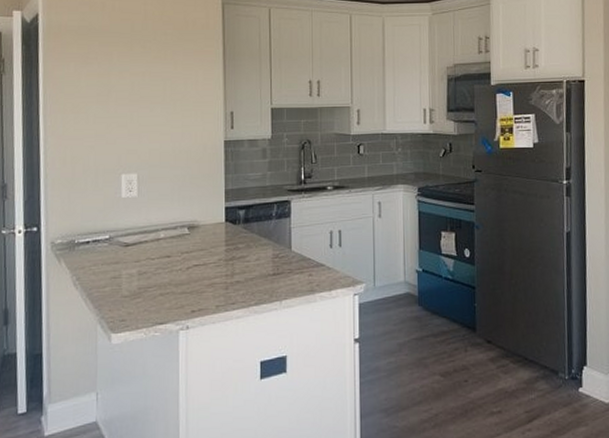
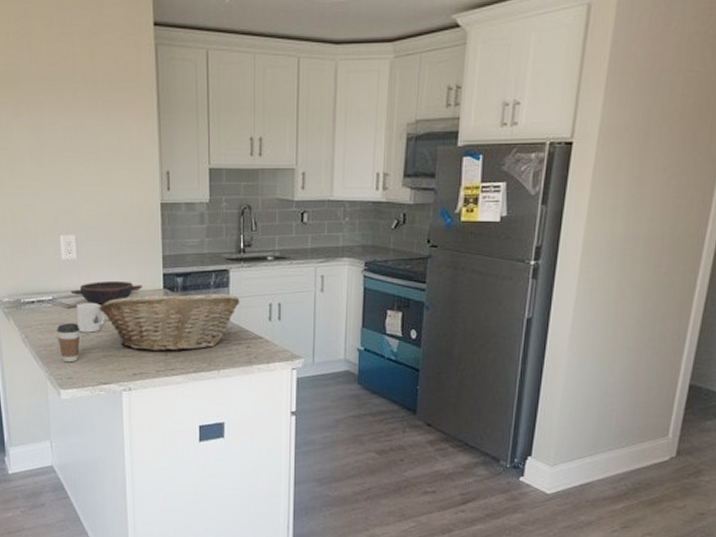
coffee cup: none [111,261,137,304] -> present [56,323,80,363]
bowl: none [129,216,204,243] -> present [70,280,143,306]
mug: none [133,239,164,271] -> present [76,302,105,333]
fruit basket: none [158,223,301,286] -> present [99,291,240,352]

